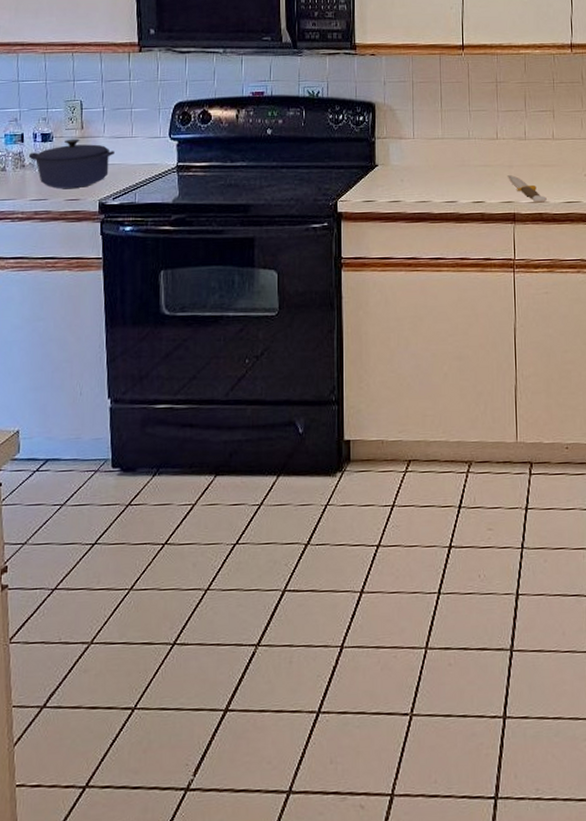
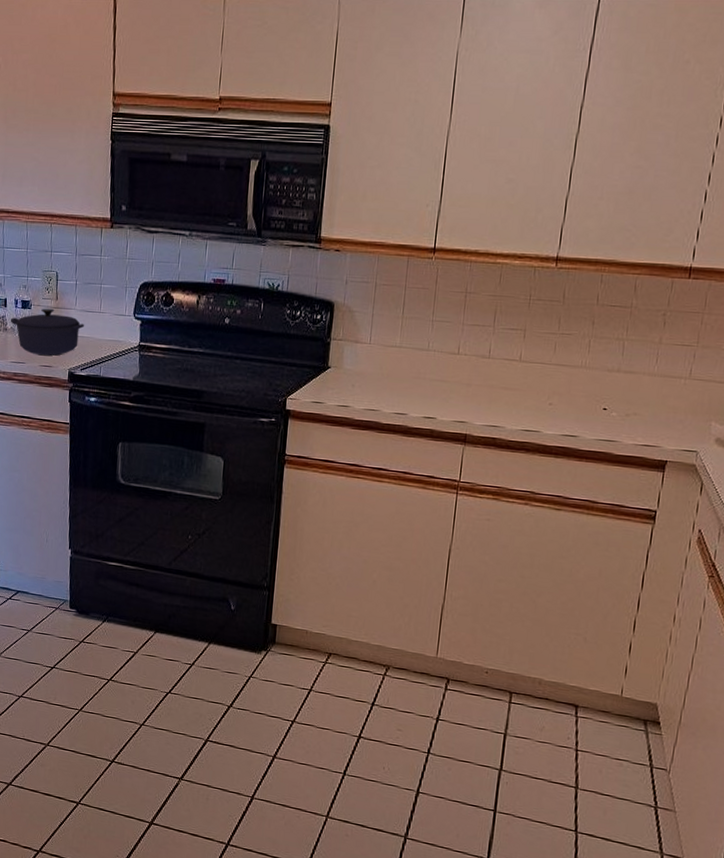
knife: present [506,175,547,203] -> none [463,394,503,428]

